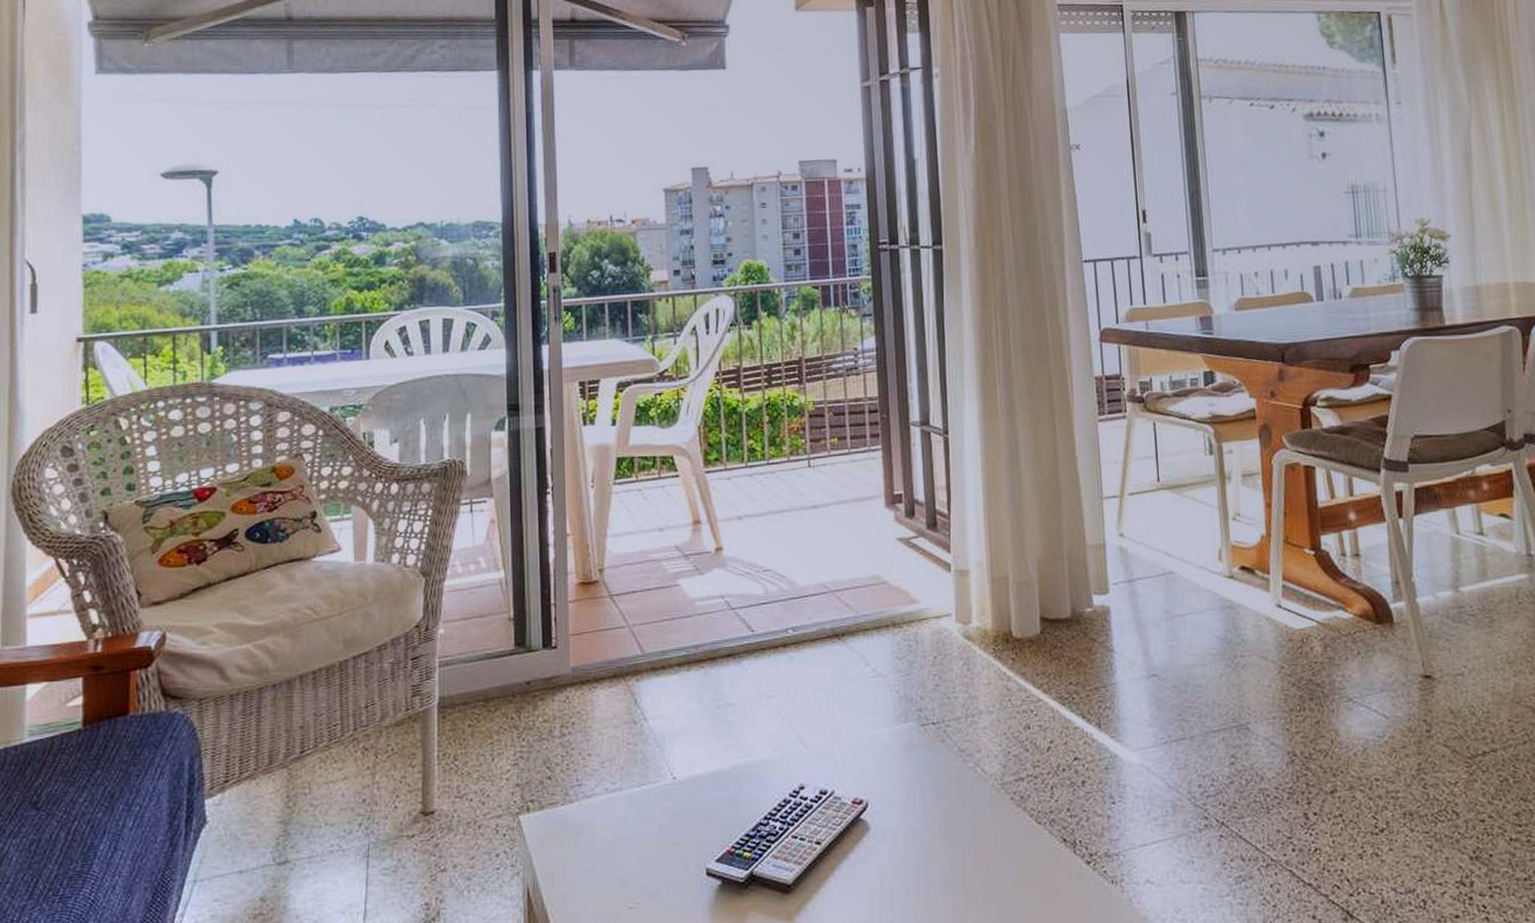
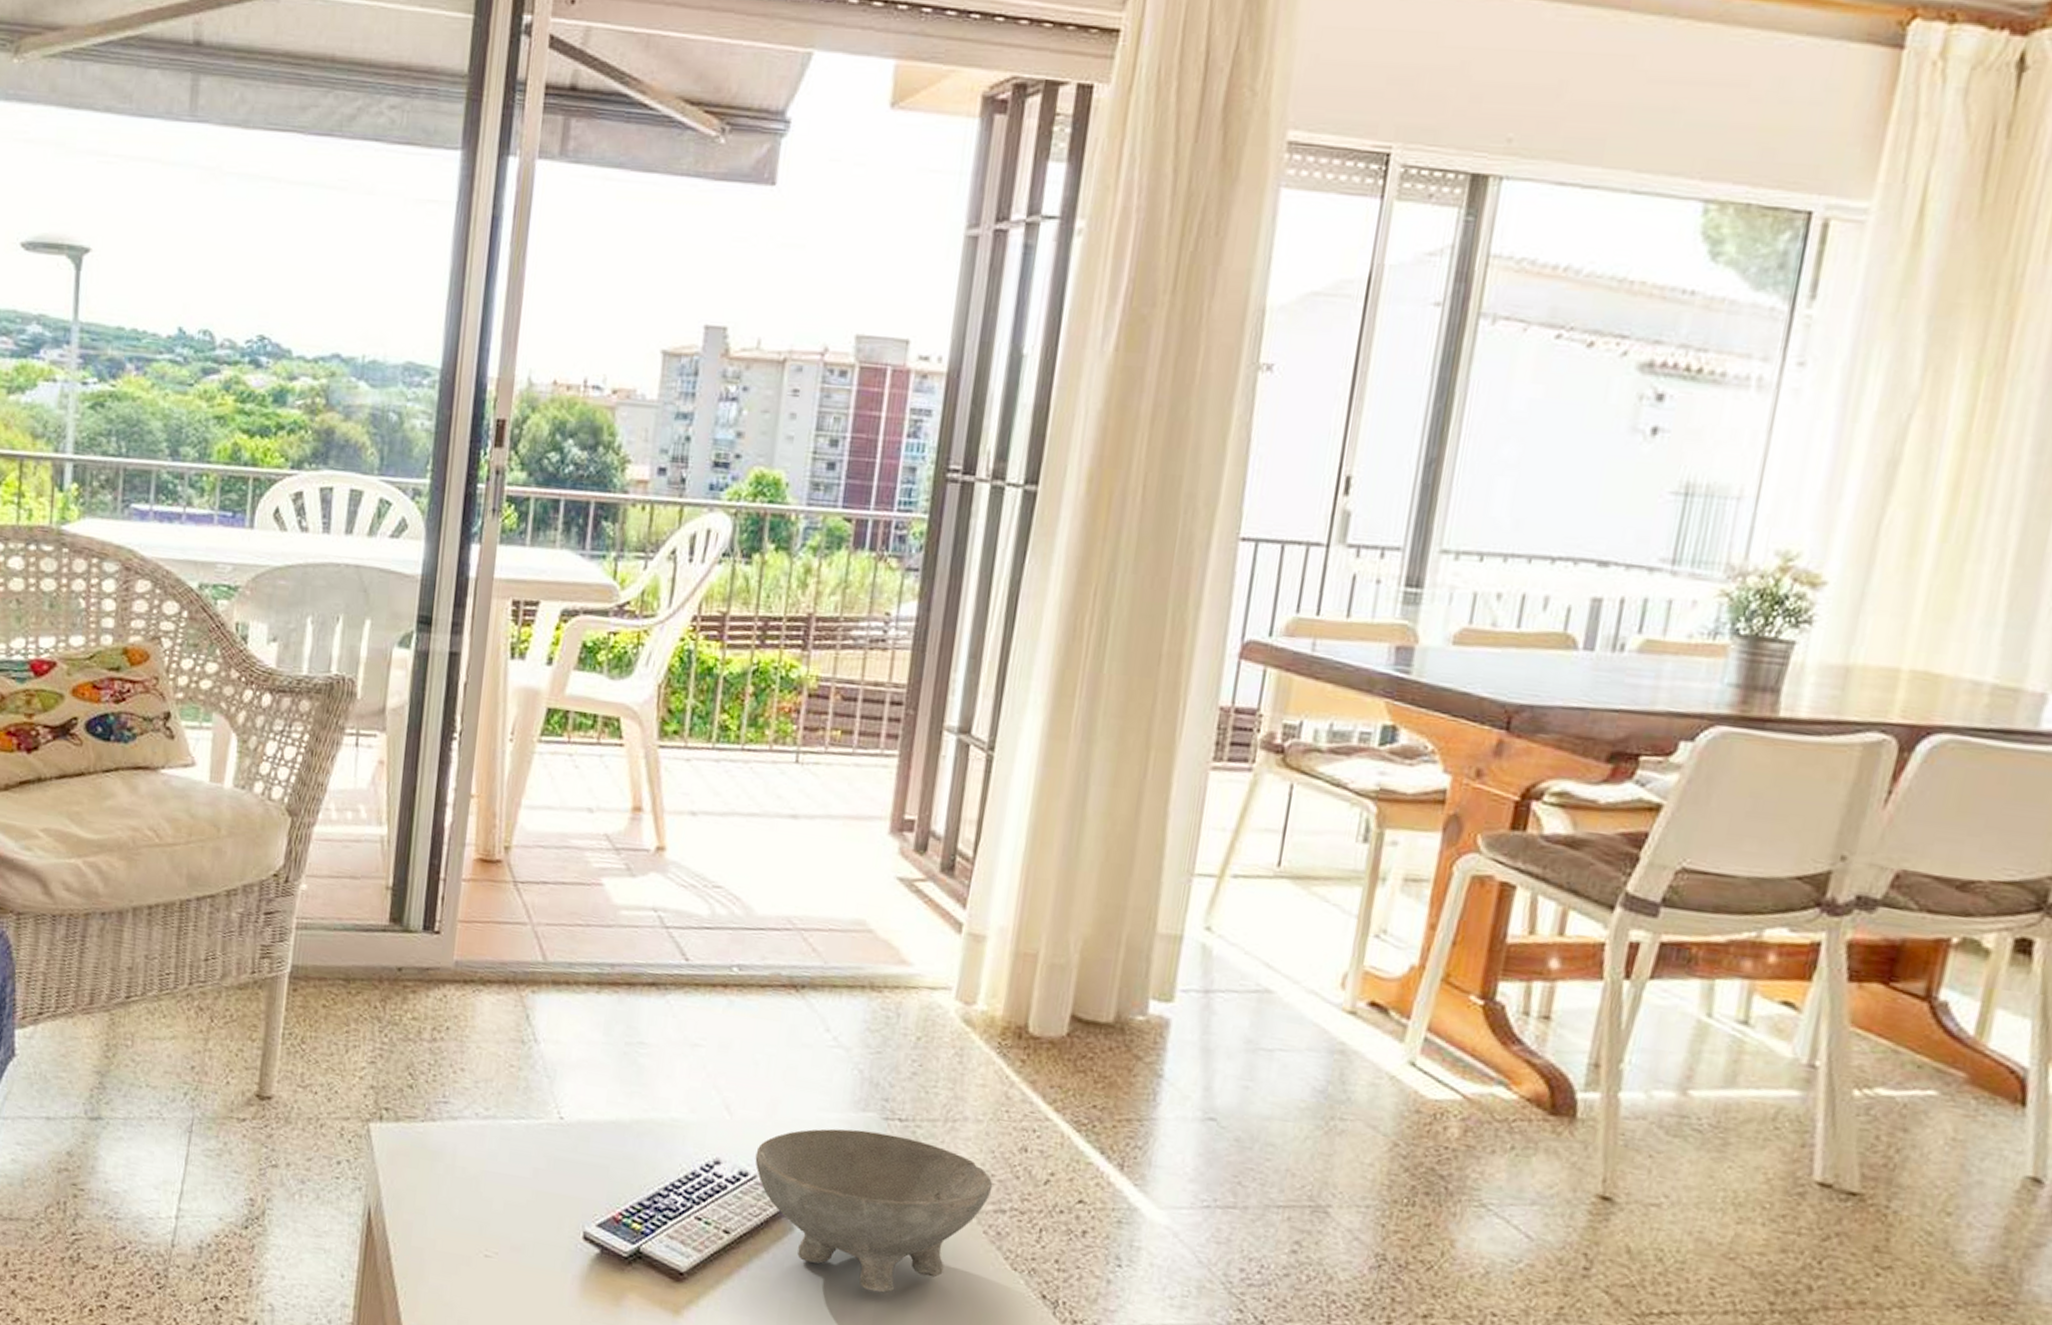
bowl: none [830,736,1011,866] -> present [755,1128,993,1293]

